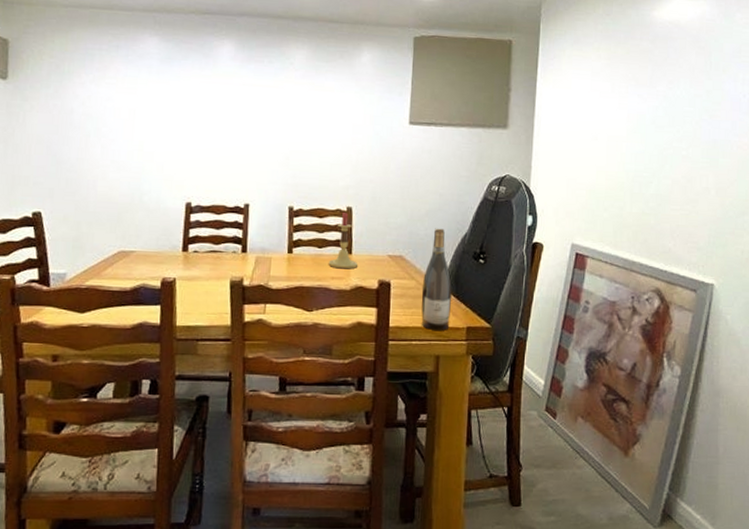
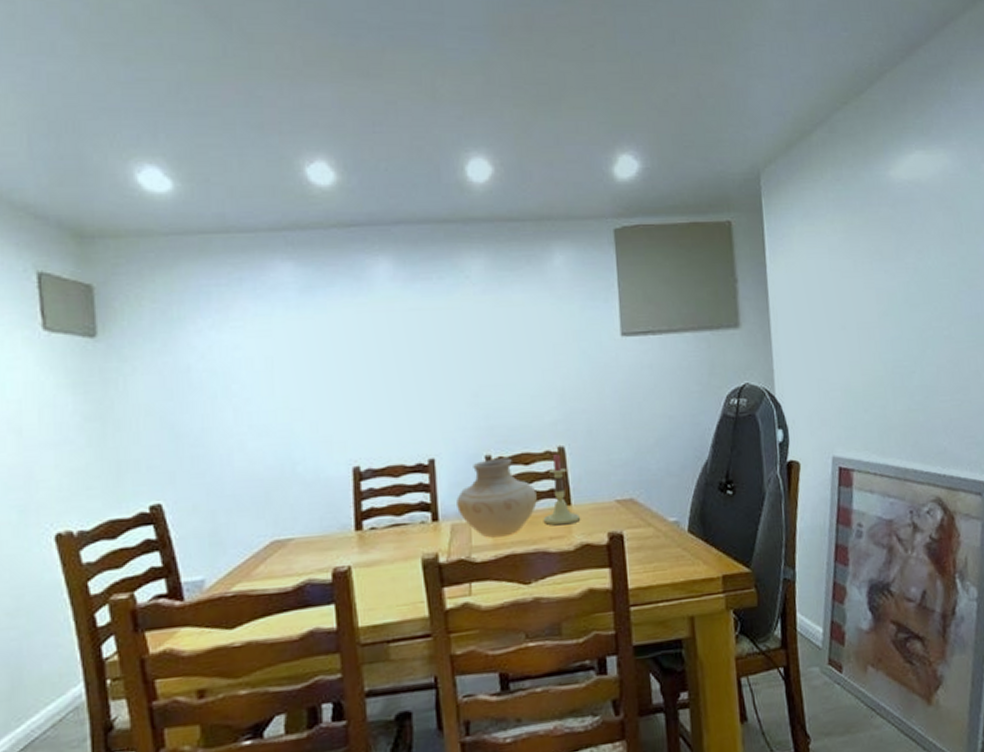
vase: none [262,210,326,272] -> present [456,458,537,538]
wine bottle: present [421,228,452,331] -> none [661,458,702,586]

